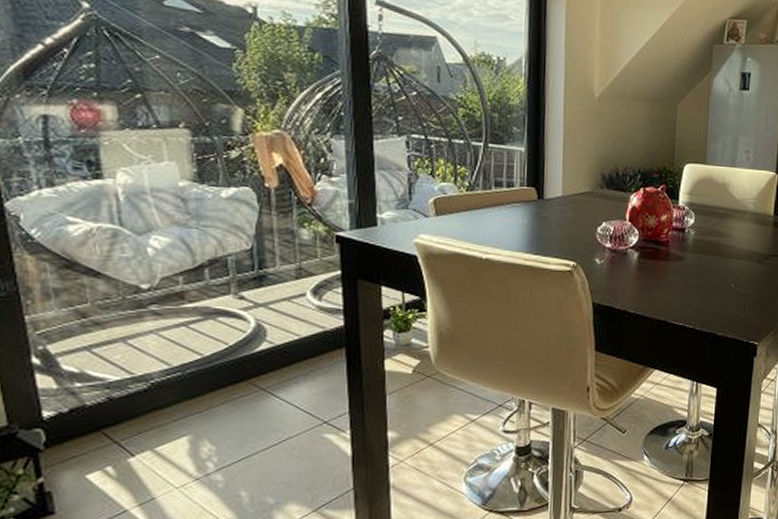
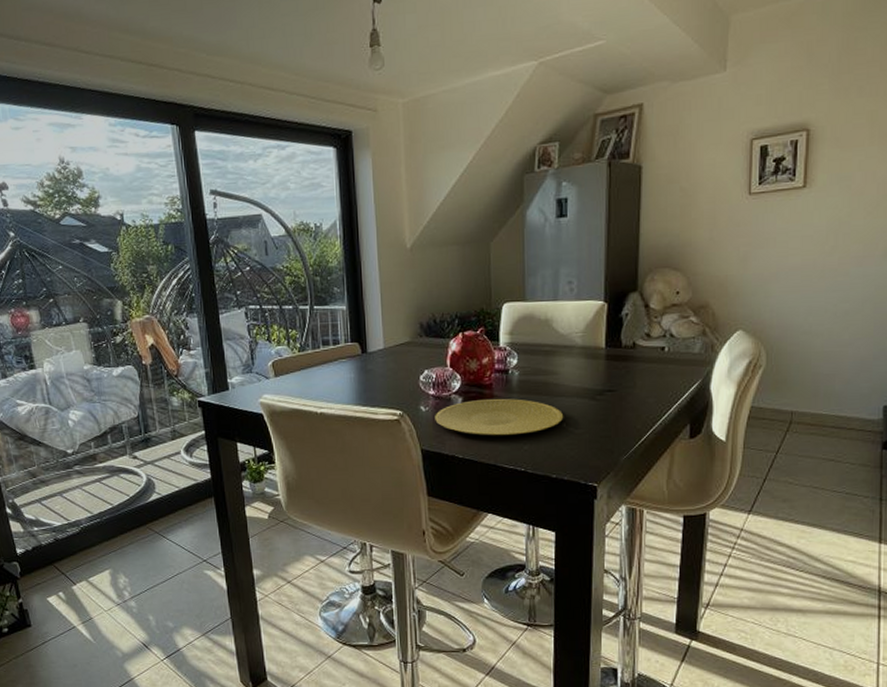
plate: none [609,256,733,293] -> present [435,399,564,436]

